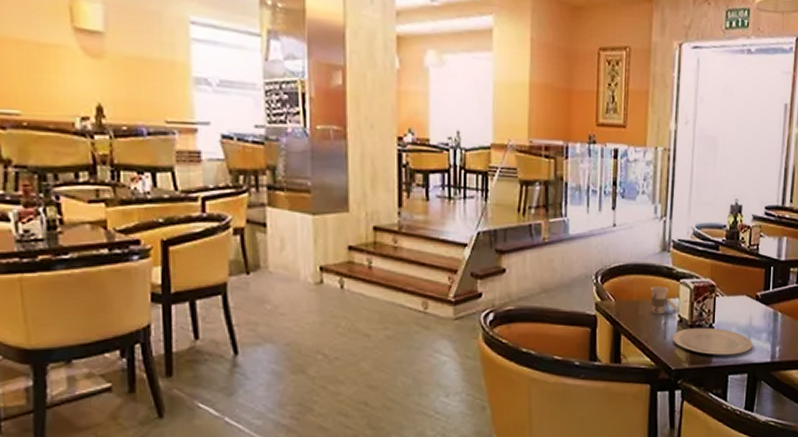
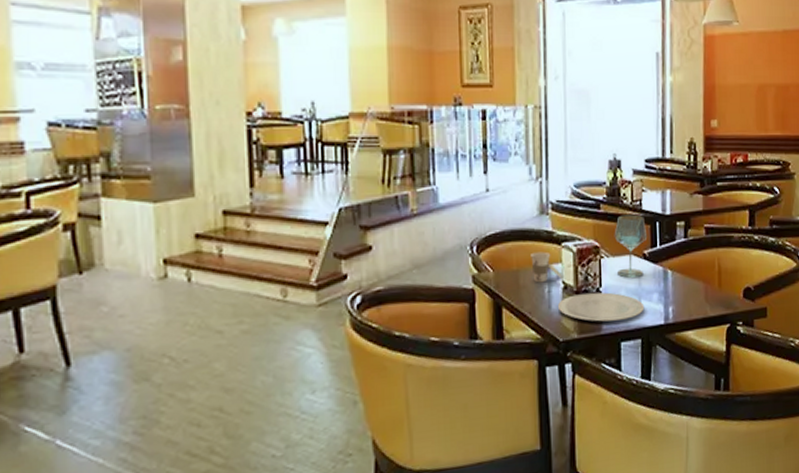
wine glass: none [730,257,762,316] -> present [614,214,648,278]

